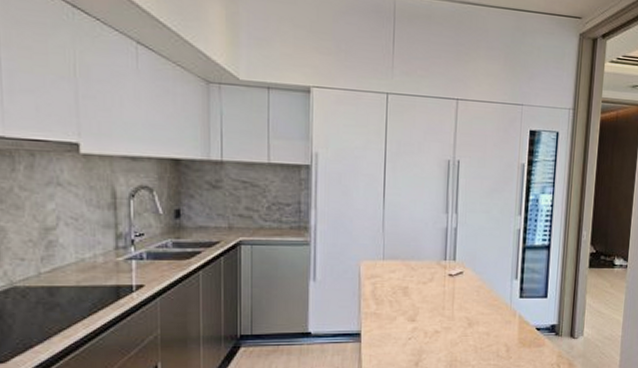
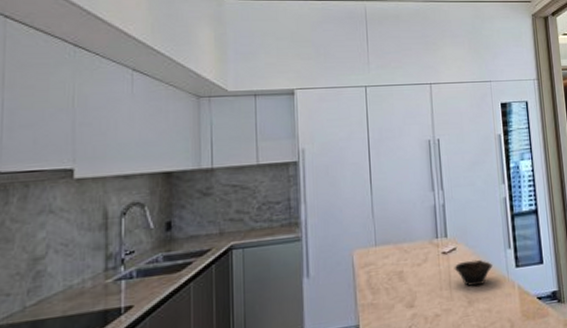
bowl: none [458,285,497,310] -> present [454,259,493,287]

